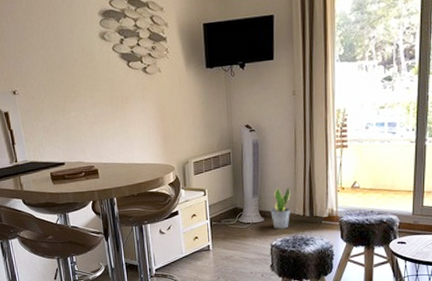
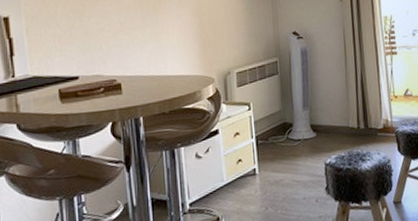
potted plant: present [270,186,291,229] -> none [322,97,344,145]

